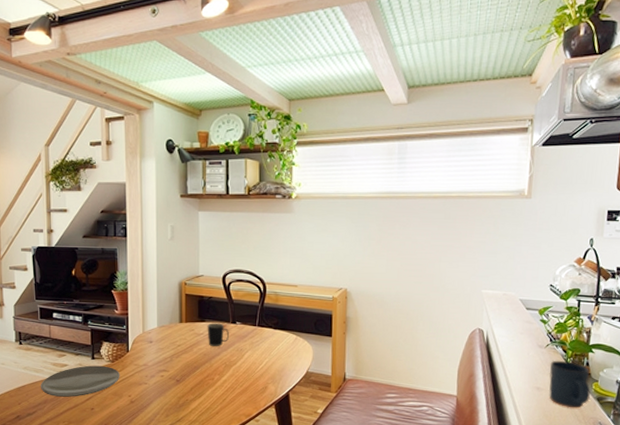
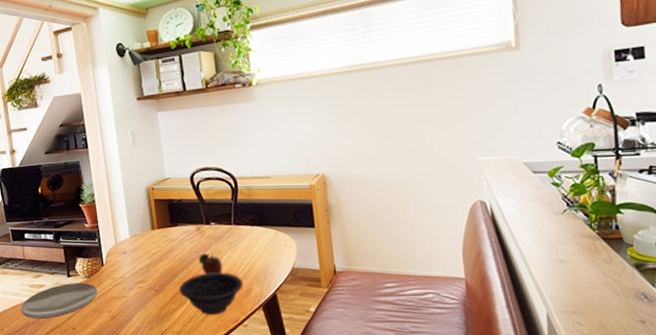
decorative bowl: none [199,368,260,409] -> present [179,272,243,316]
mug: present [207,323,230,346] -> none [180,225,205,251]
fruit: none [220,350,243,370] -> present [198,253,223,274]
mug: present [549,360,591,408] -> none [571,226,626,280]

